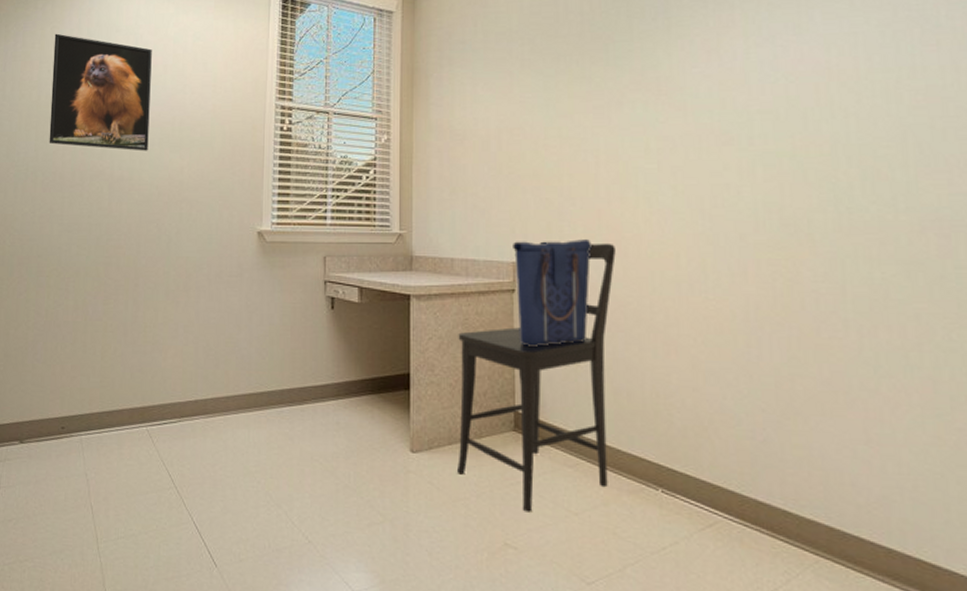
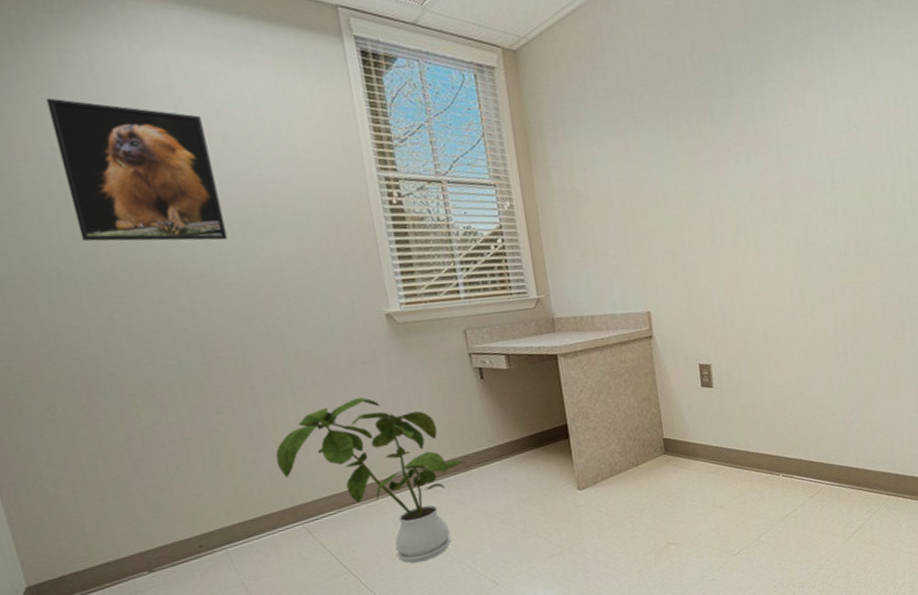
house plant: none [139,310,303,495] -> present [275,397,467,563]
chair: present [456,241,616,512] -> none [606,284,743,515]
tote bag: present [513,239,592,347] -> none [645,284,716,383]

